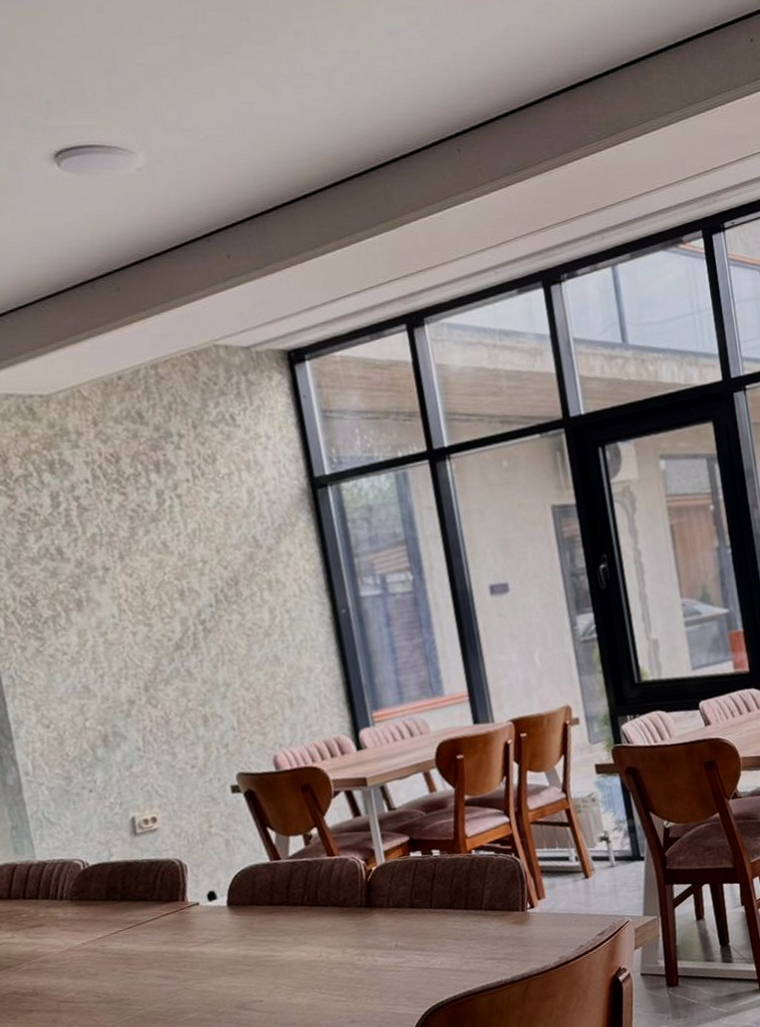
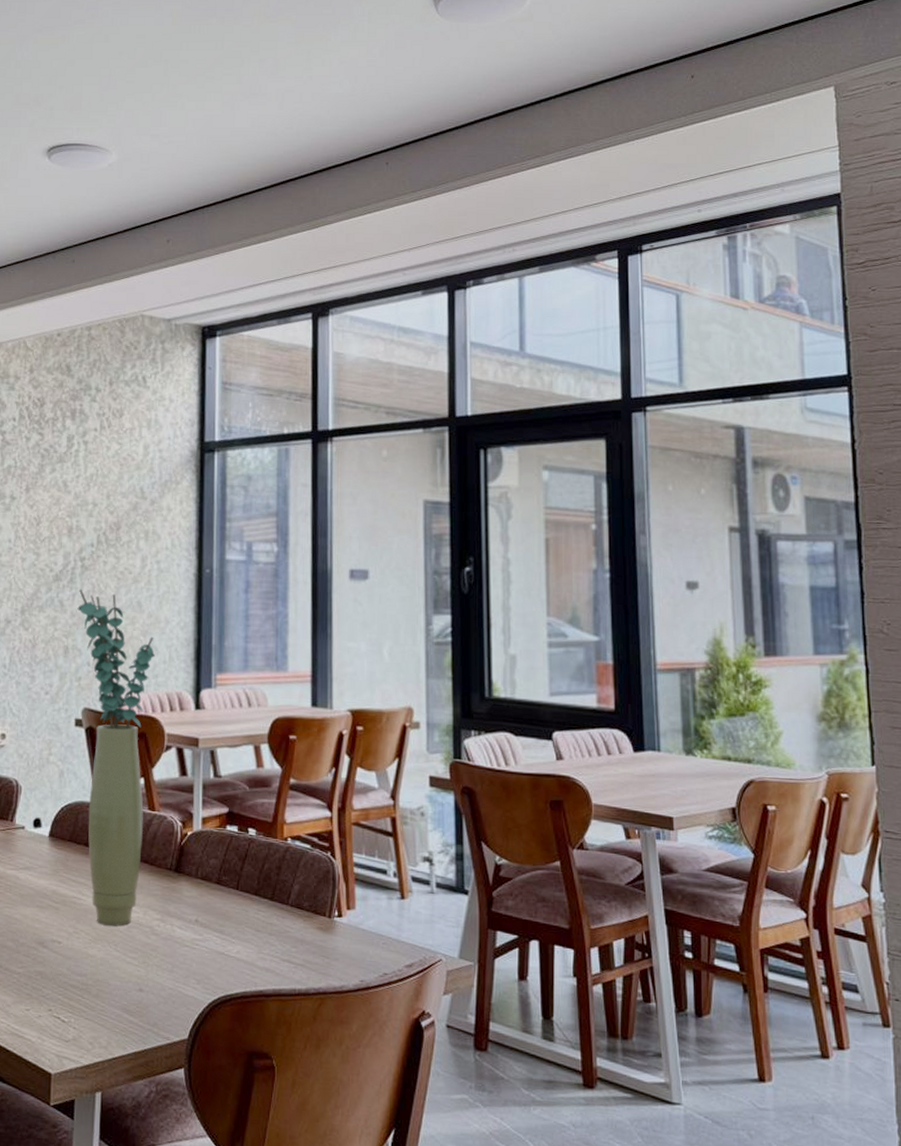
vase: none [206,652,333,974] -> present [77,589,155,926]

